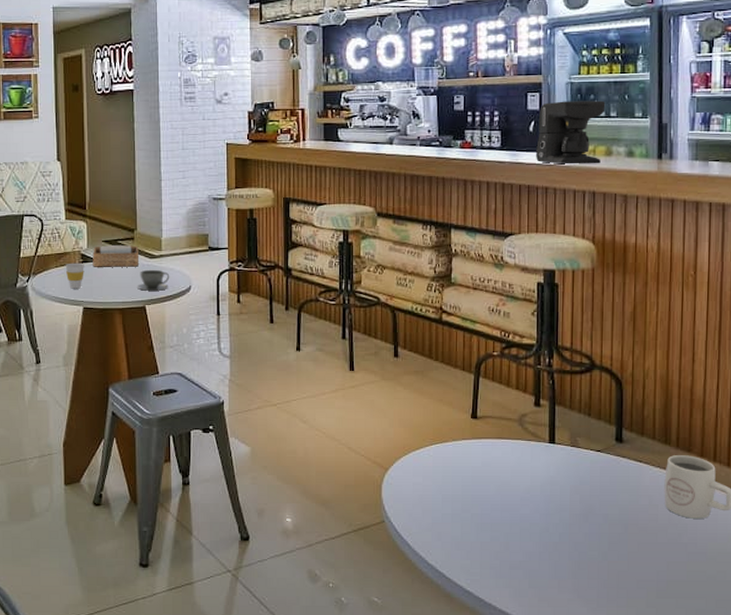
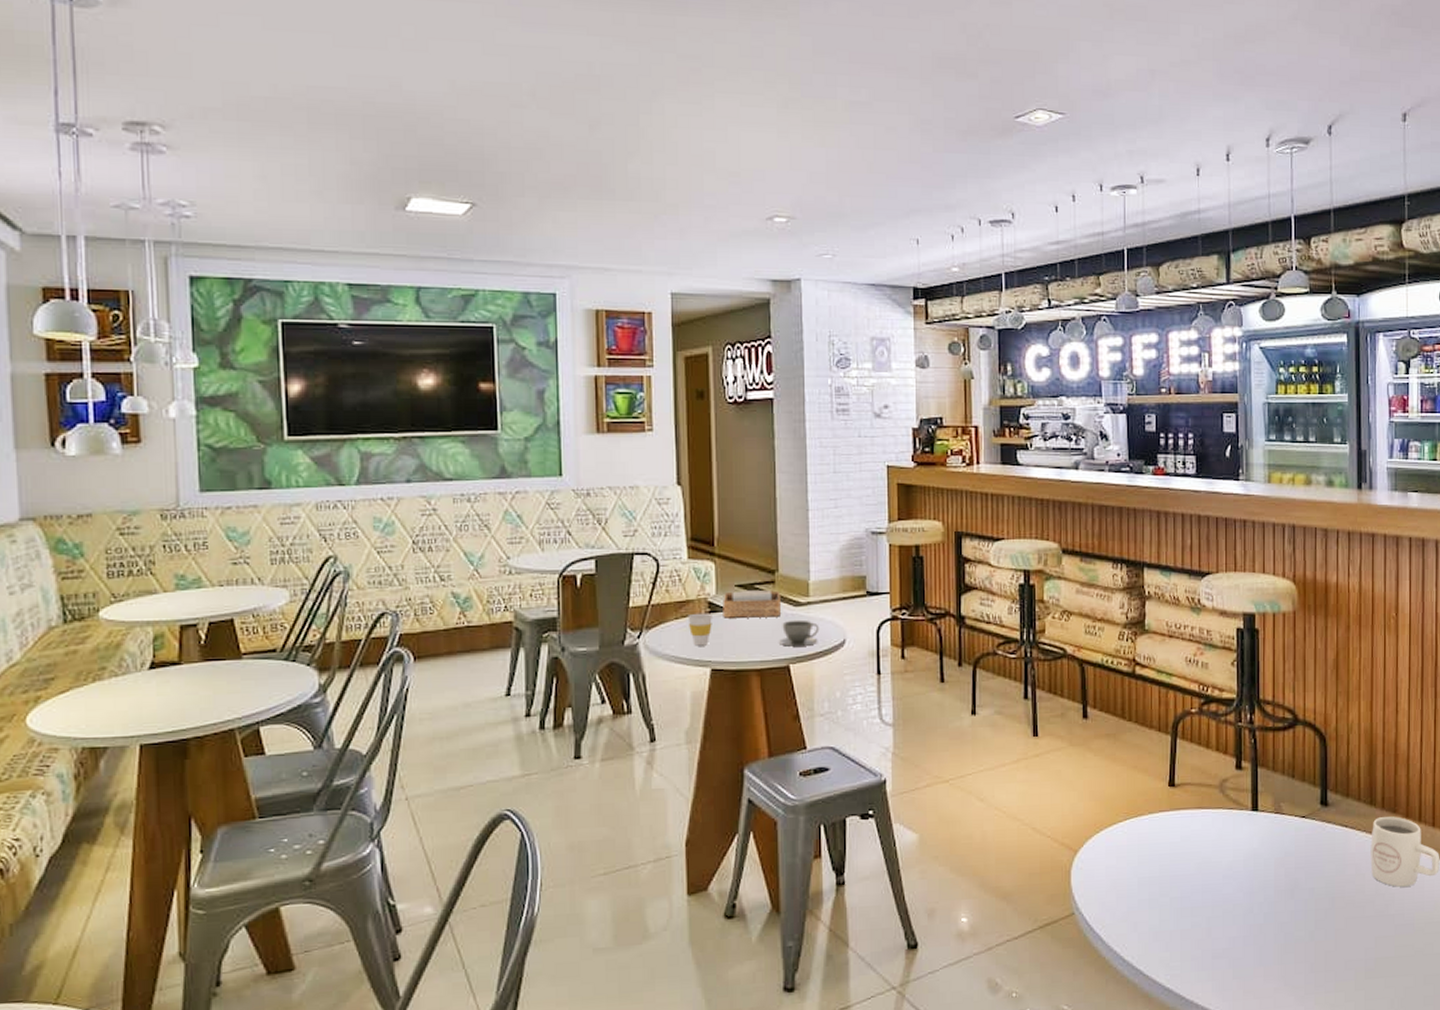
coffee maker: present [536,100,606,165] -> none [1233,423,1304,495]

